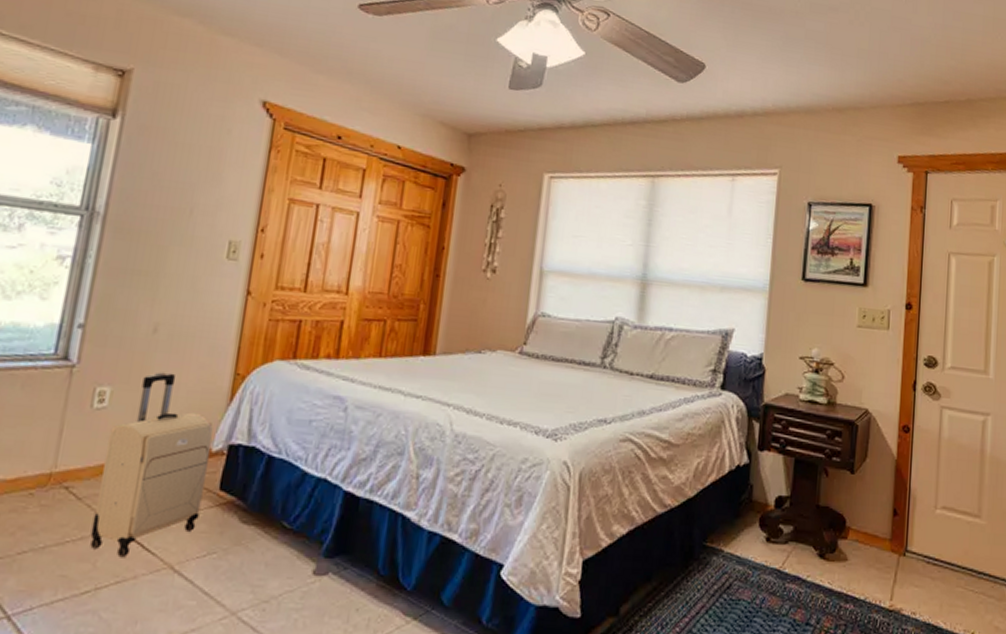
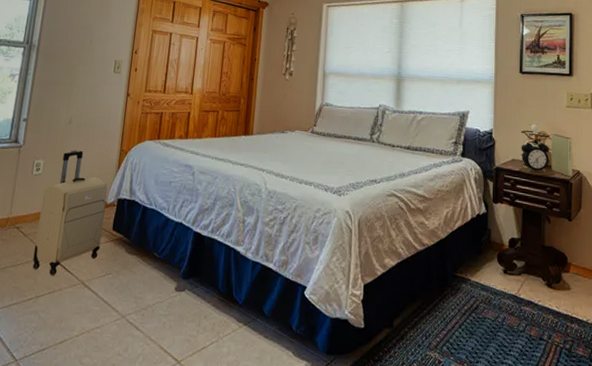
alarm clock: none [794,368,836,416] -> present [519,139,553,177]
book: none [833,361,862,417] -> present [550,134,573,177]

